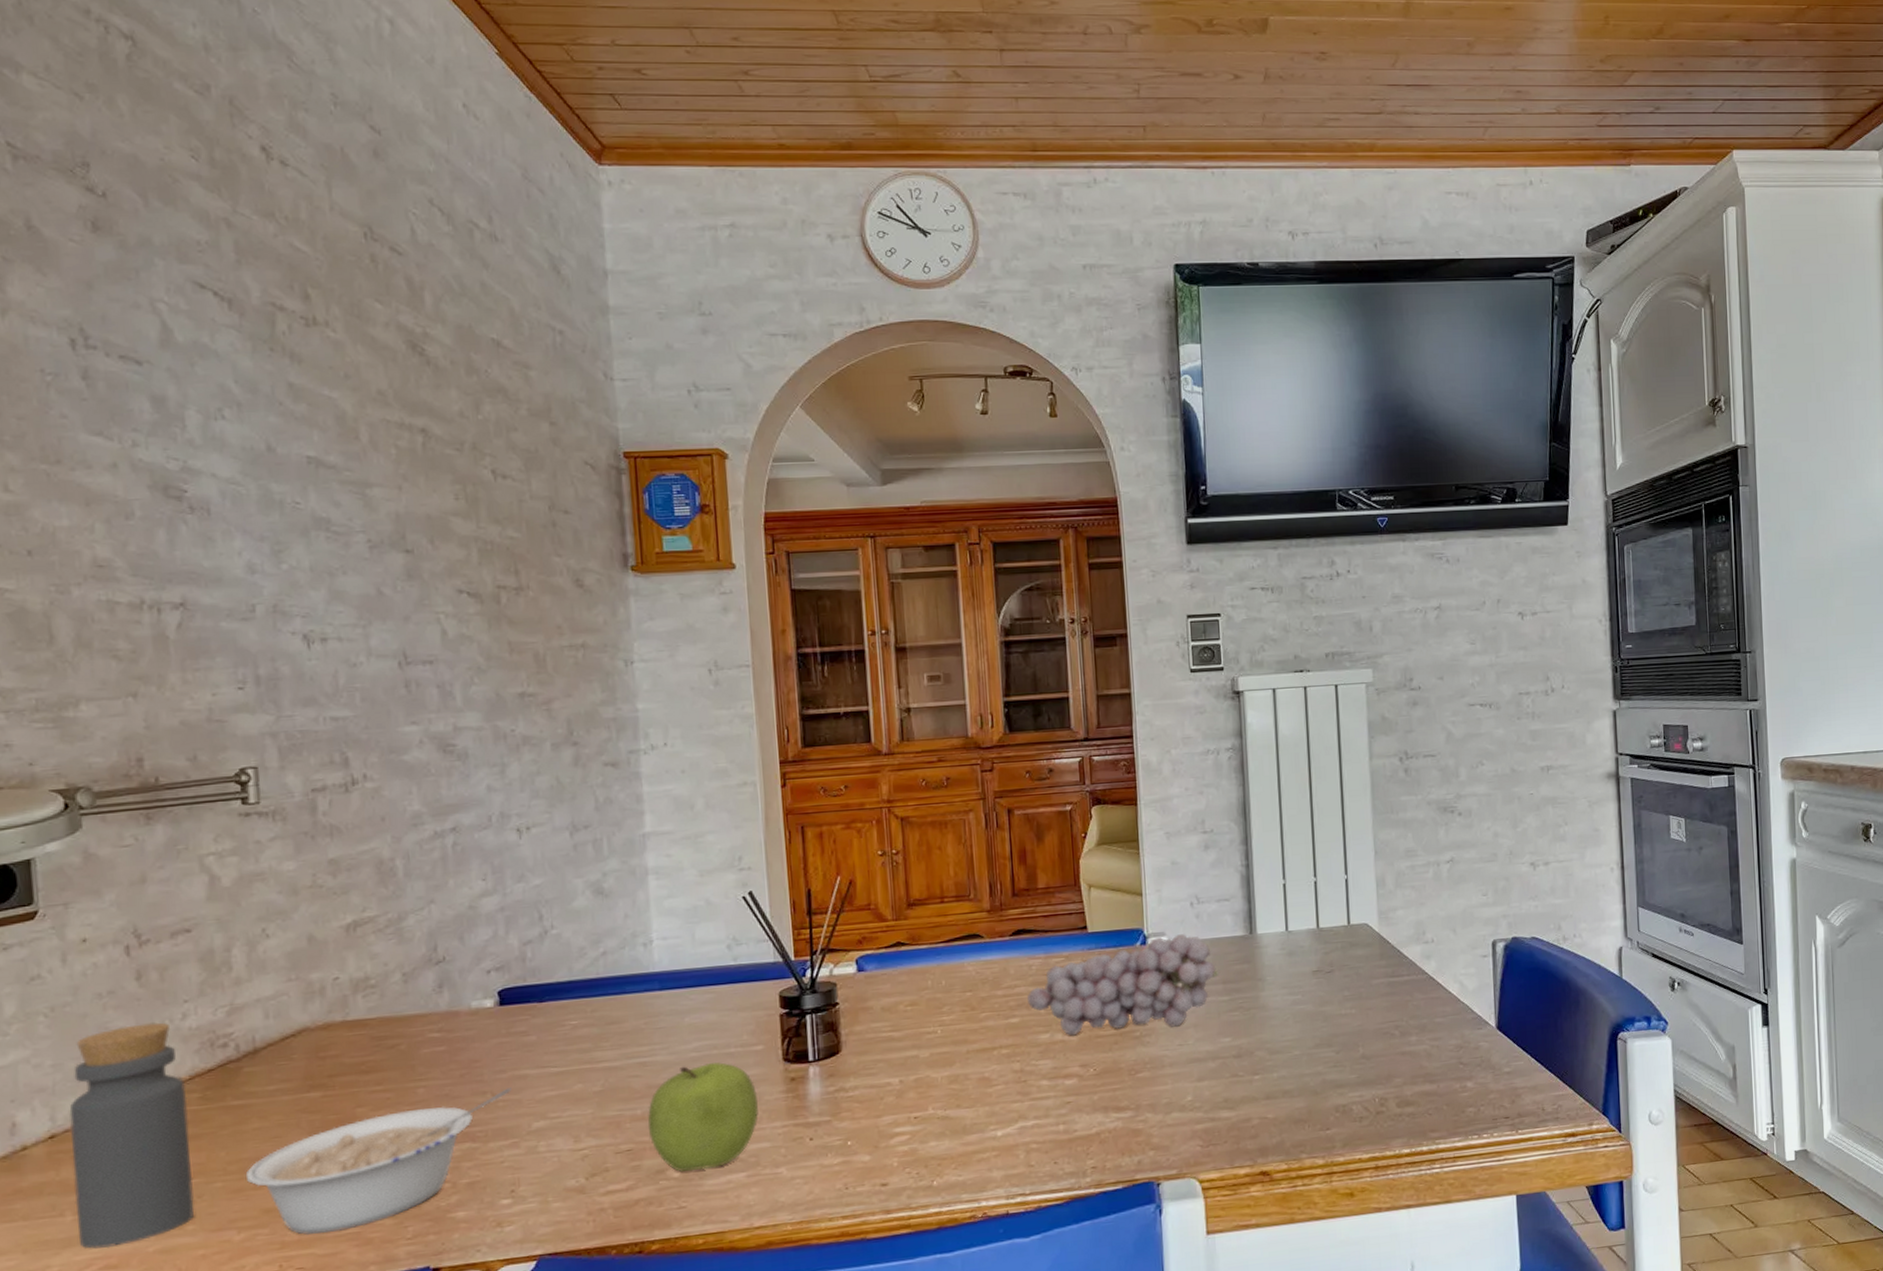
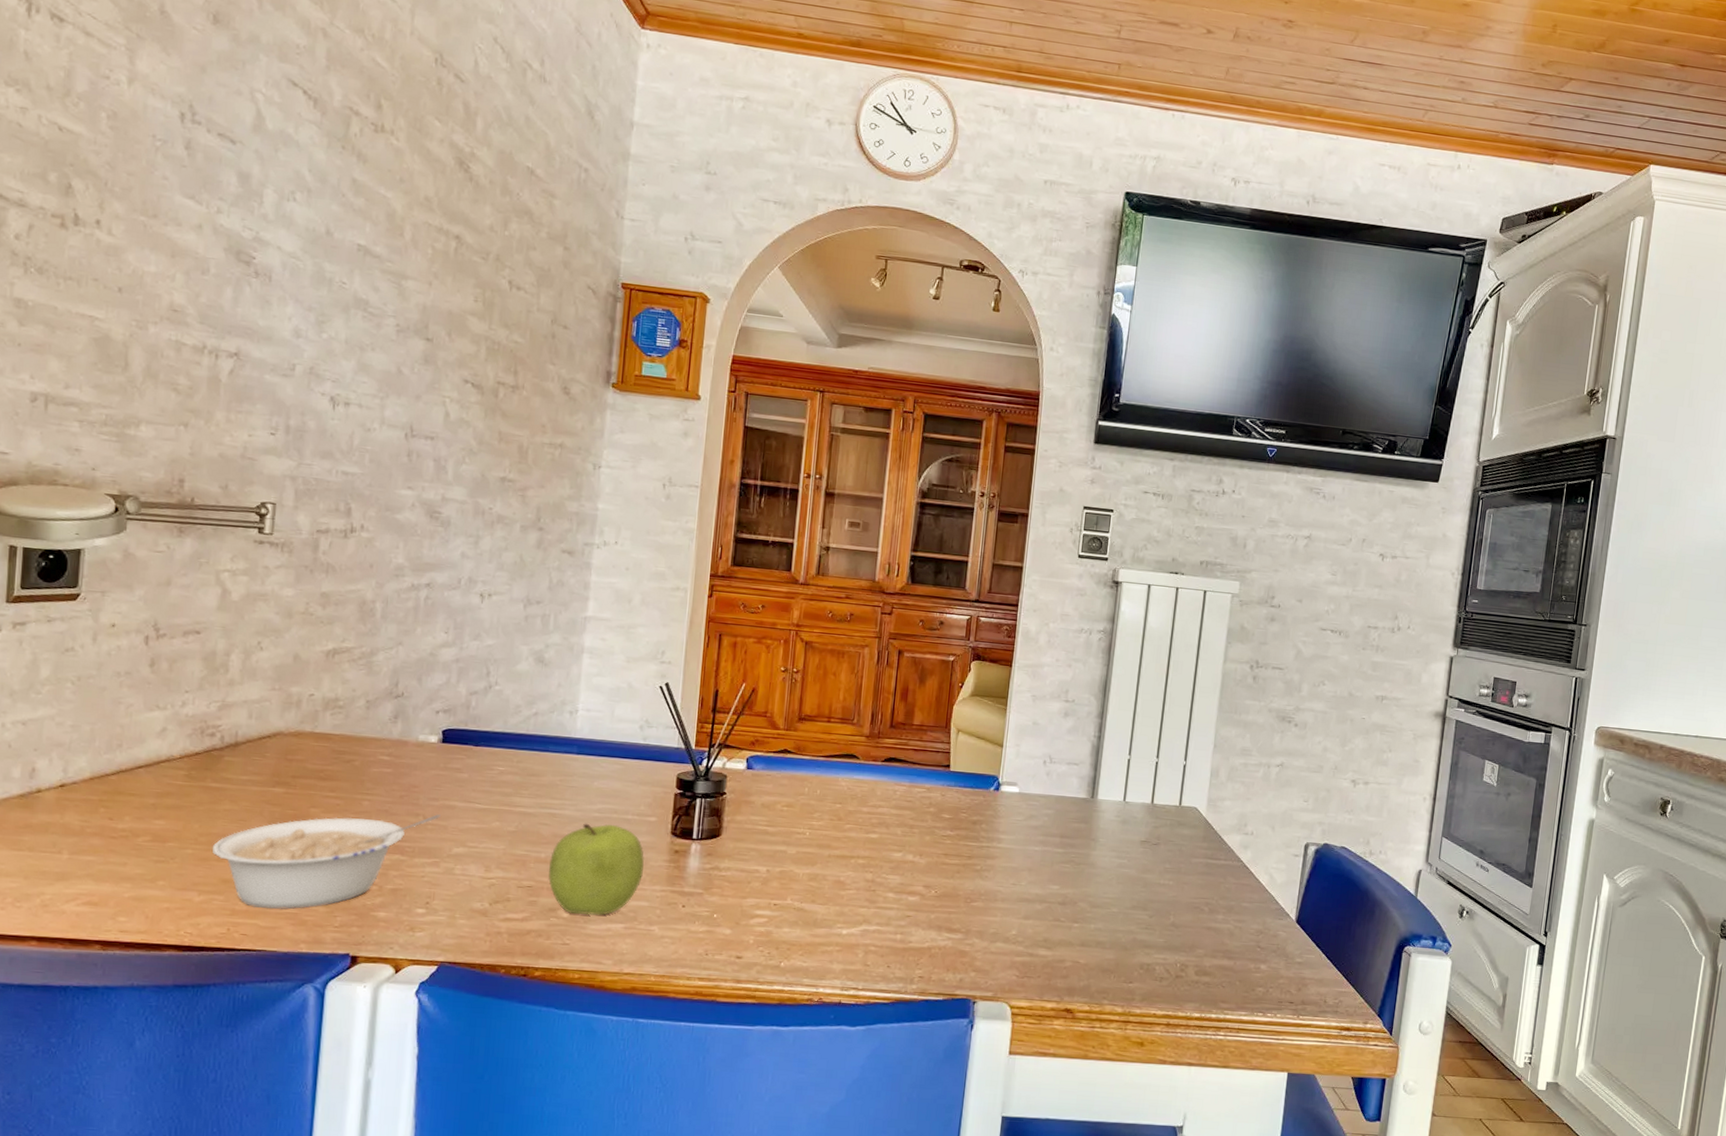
bottle: present [69,1022,195,1249] -> none [71,703,176,888]
fruit: present [1027,934,1219,1036] -> none [888,786,1059,868]

